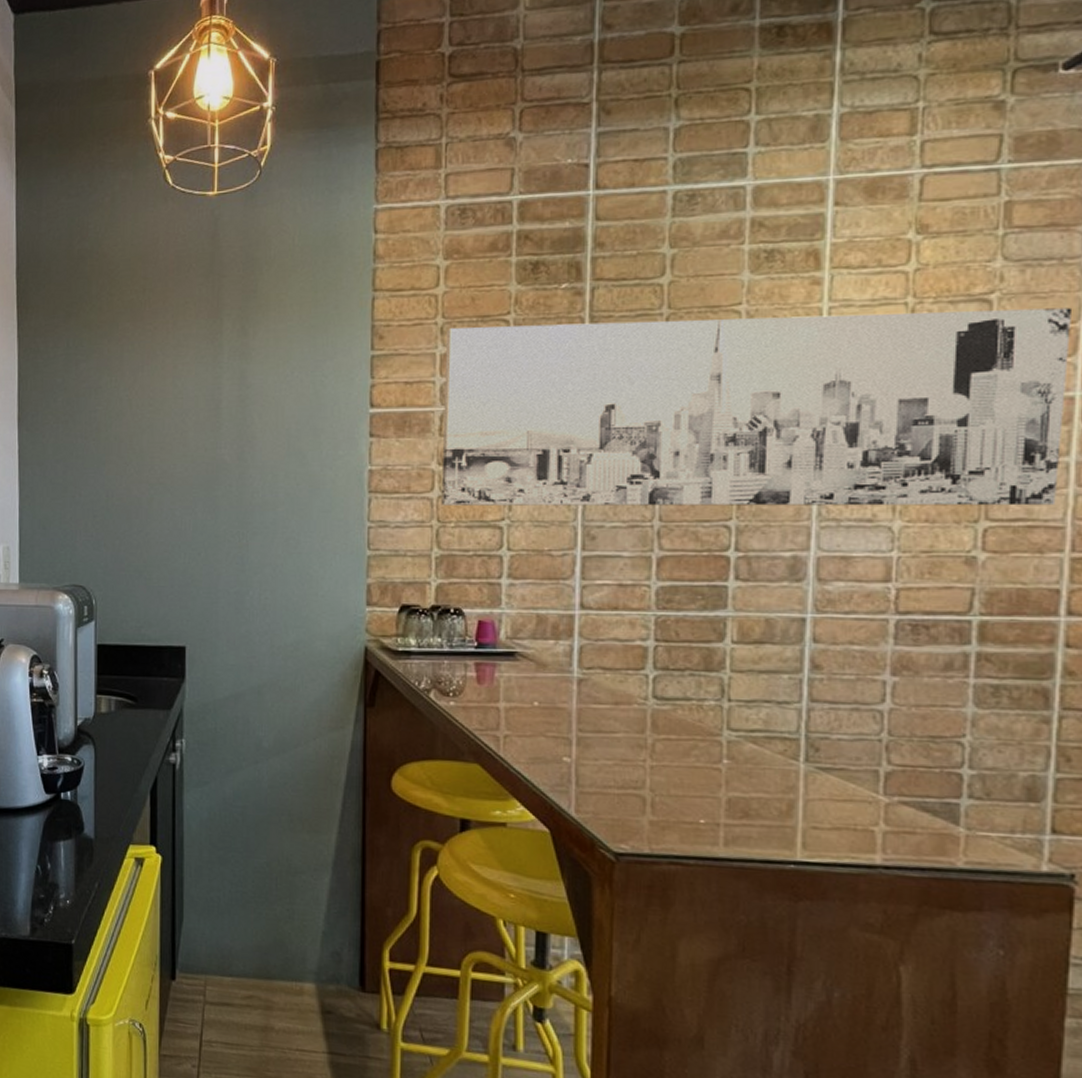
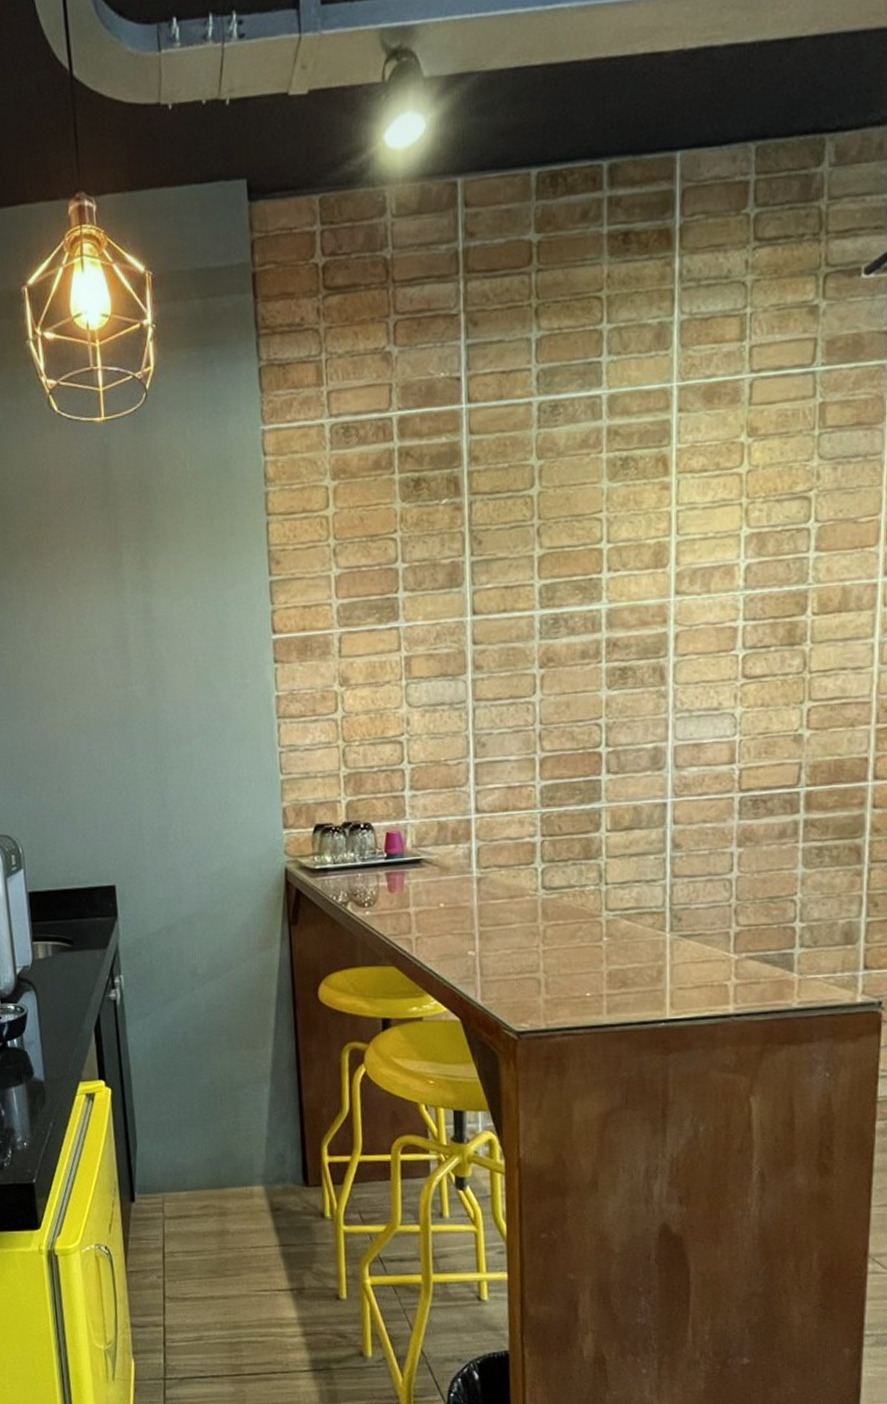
wall art: present [441,307,1073,506] -> none [339,501,875,726]

